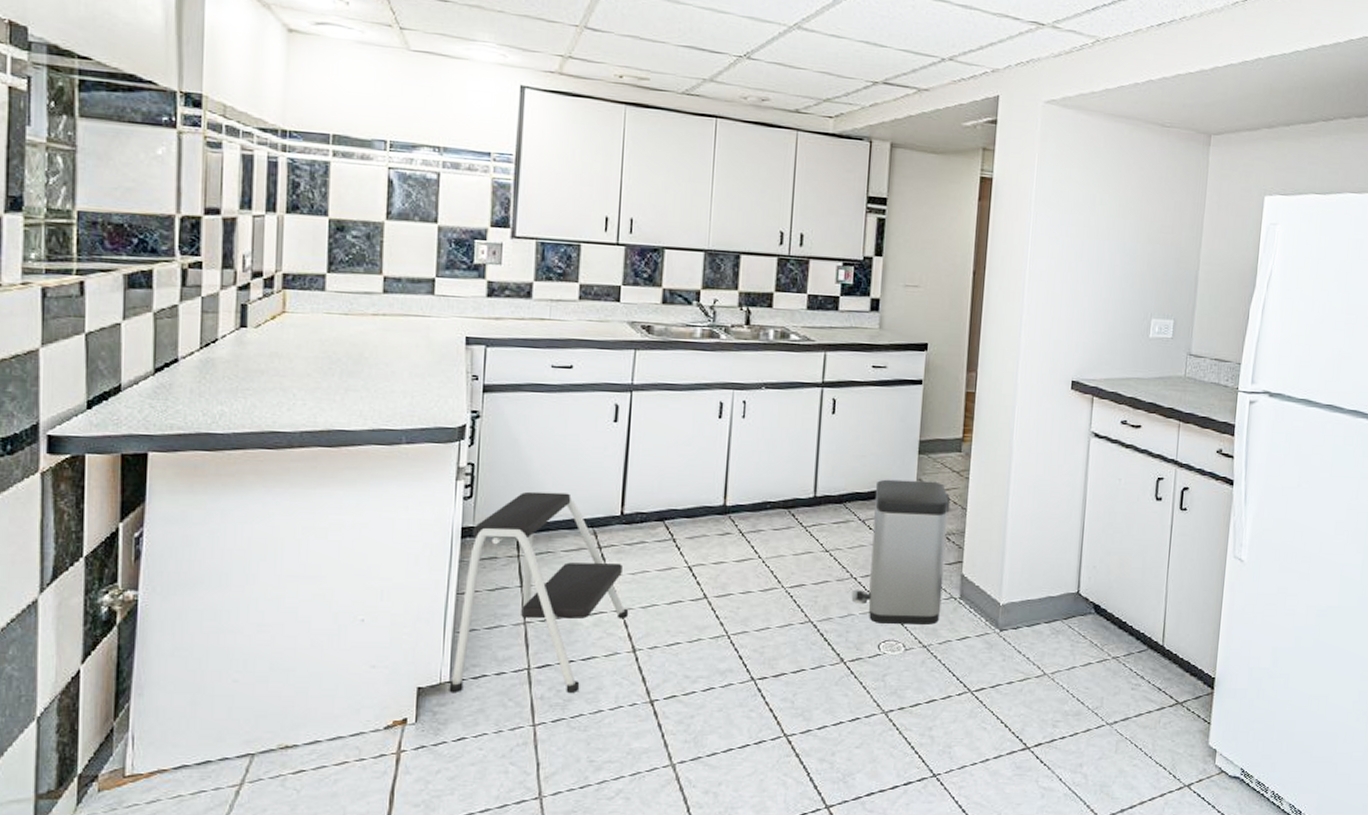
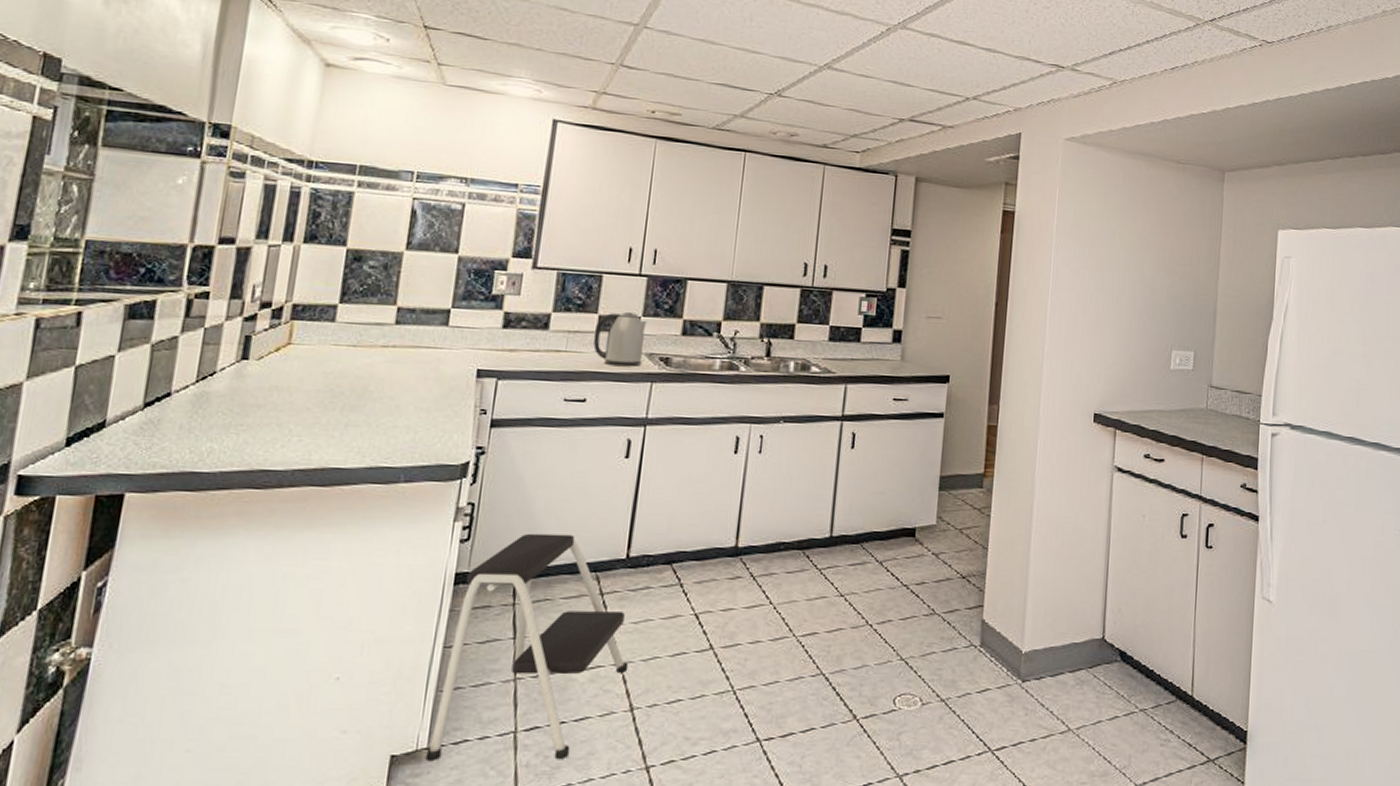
kettle: none [575,281,627,335] -> present [593,312,647,368]
pedal bin: present [851,479,951,625] -> none [866,517,972,676]

